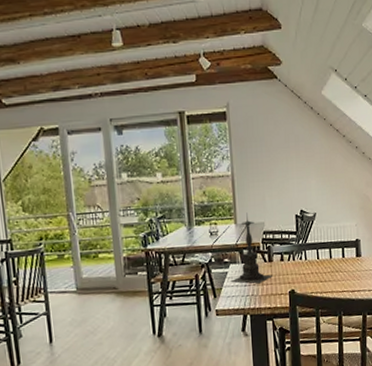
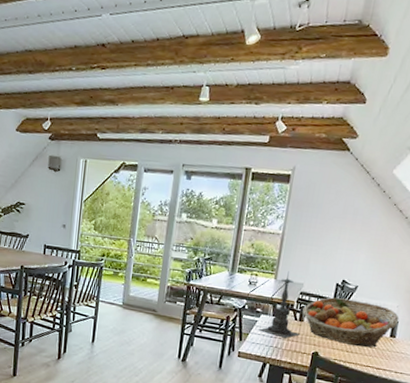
fruit basket: none [269,227,361,275] -> present [302,297,400,348]

